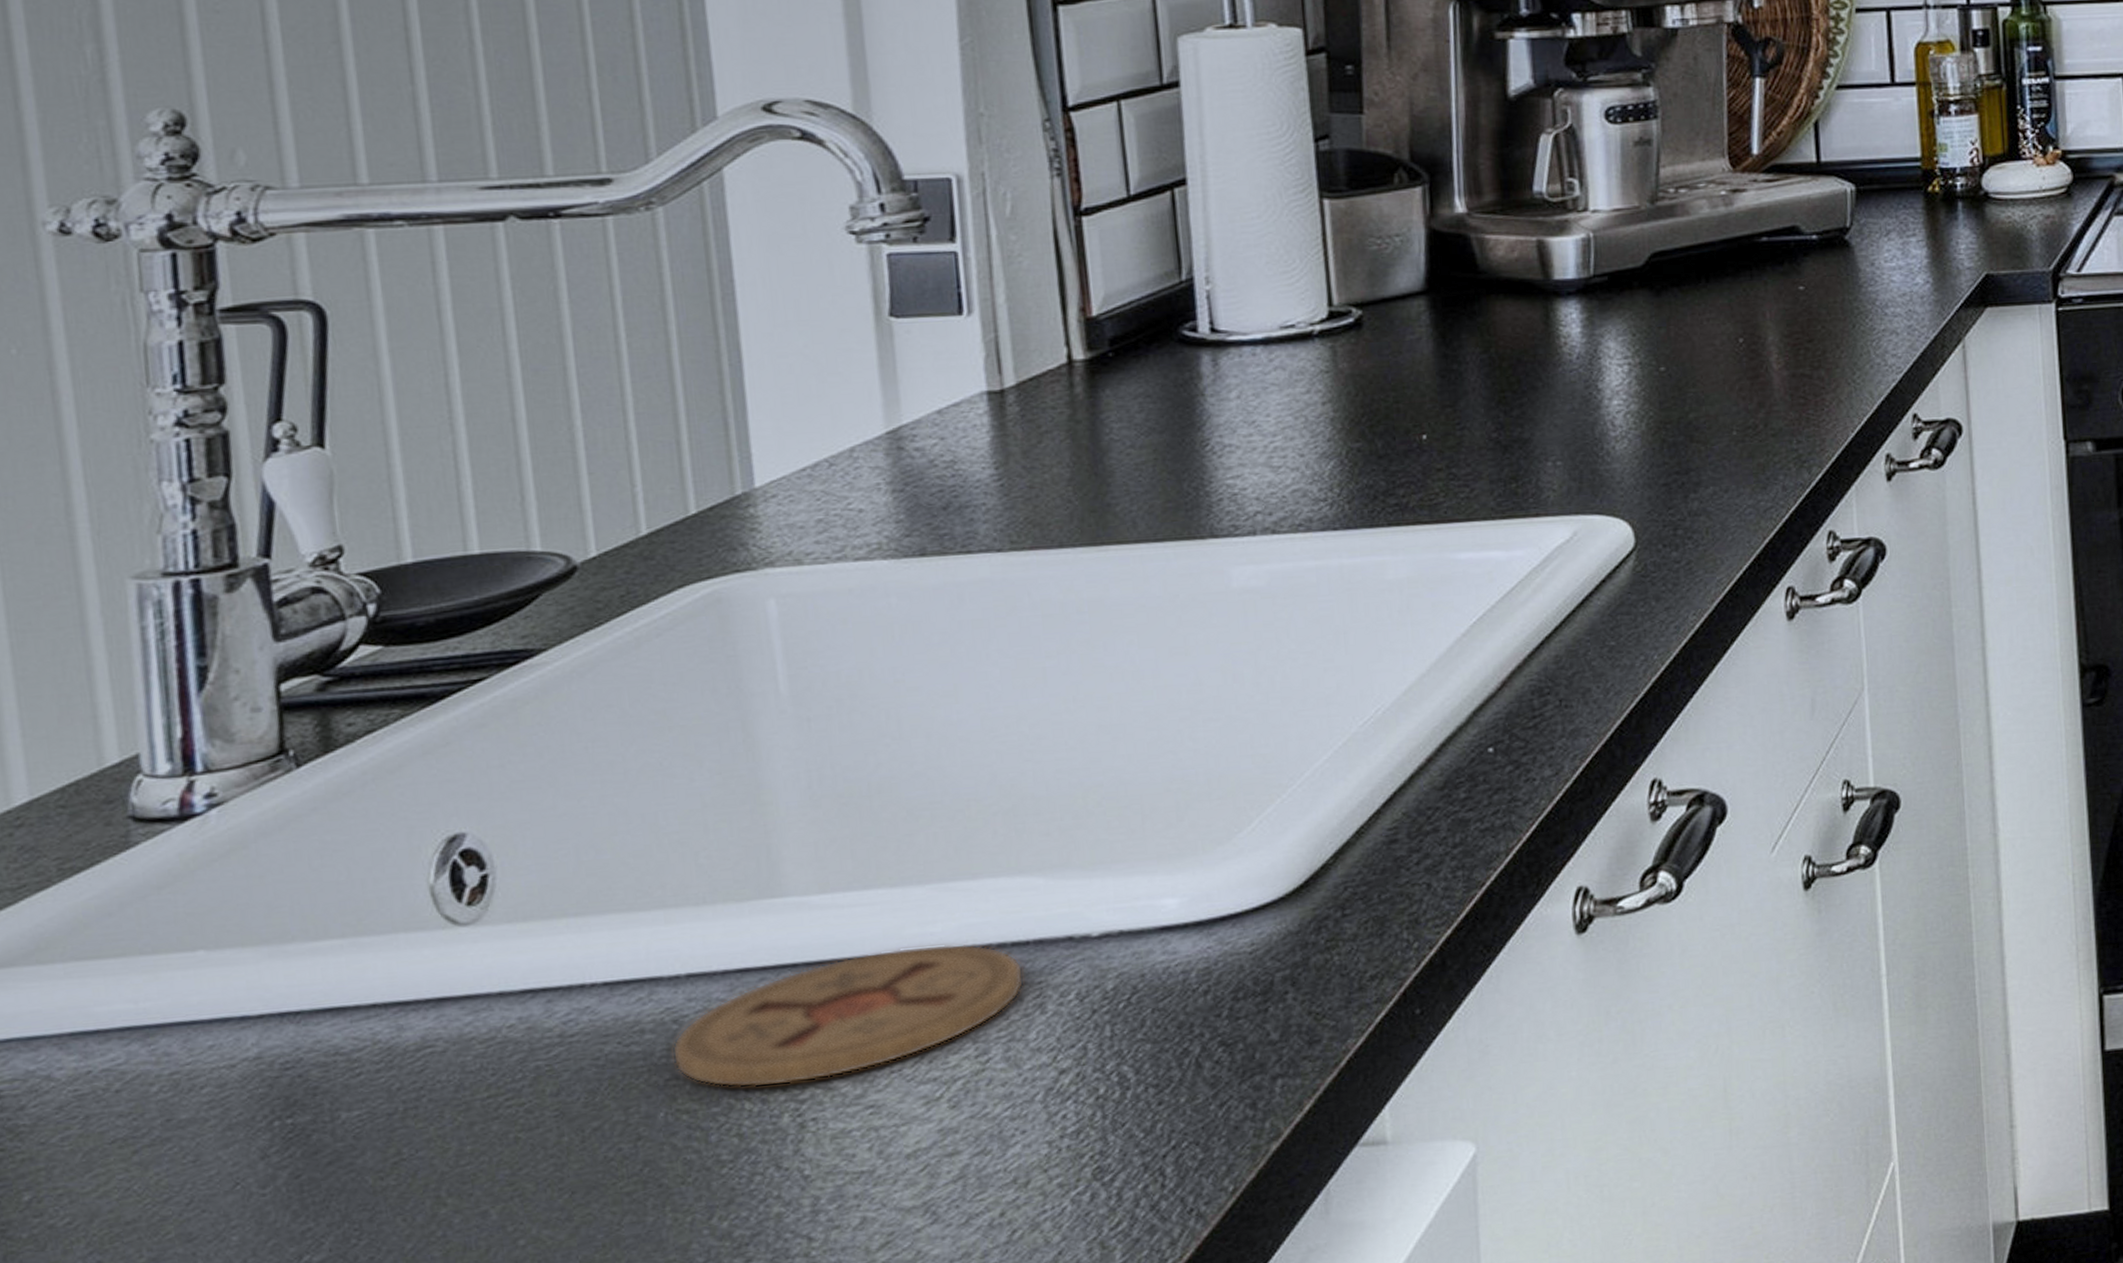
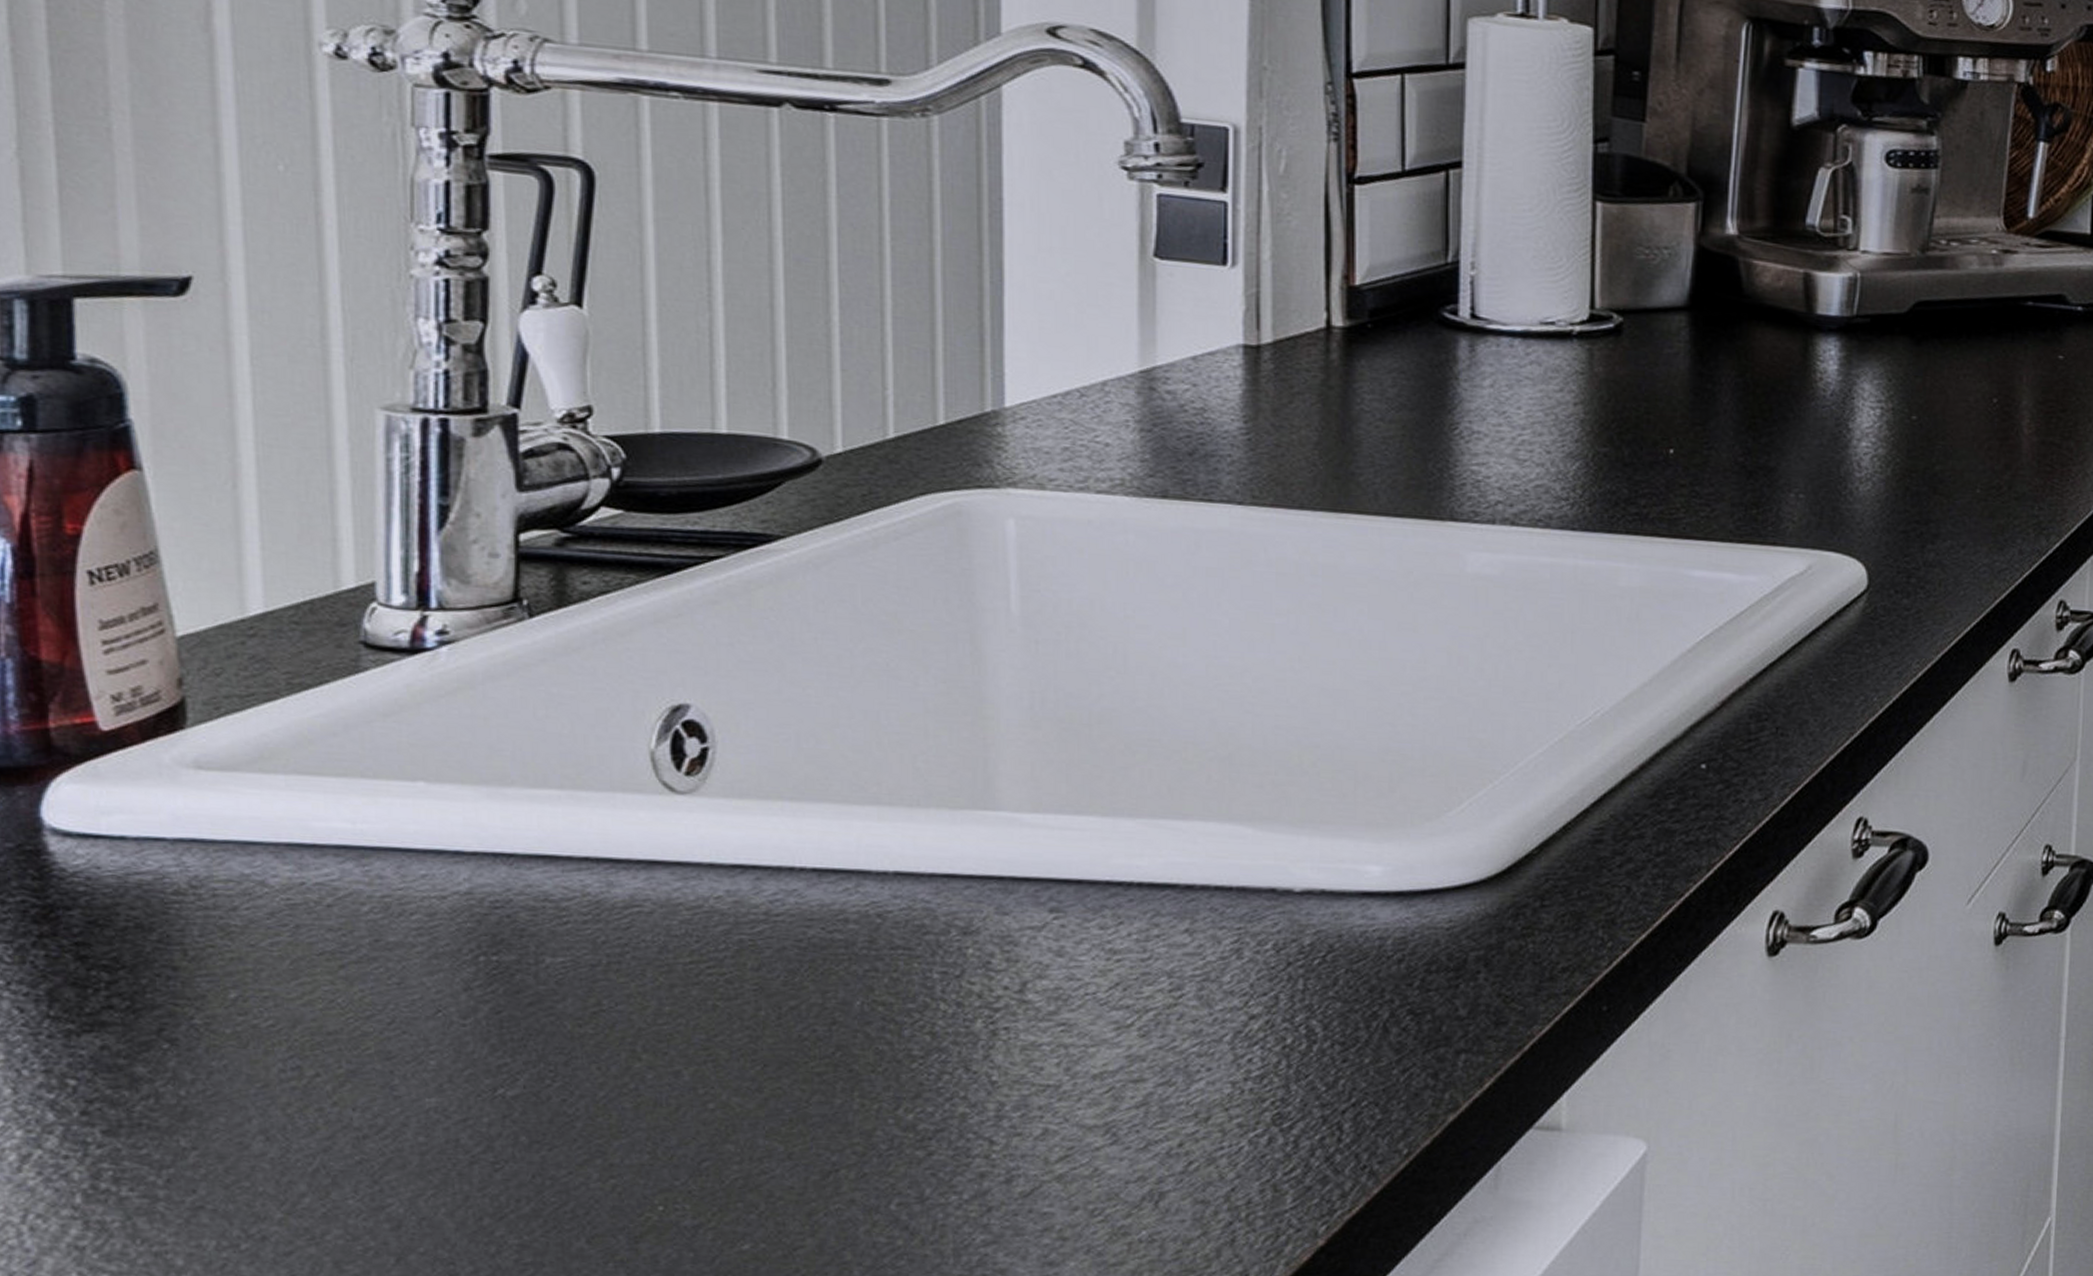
coaster: present [672,943,1025,1088] -> none [873,875,1224,992]

